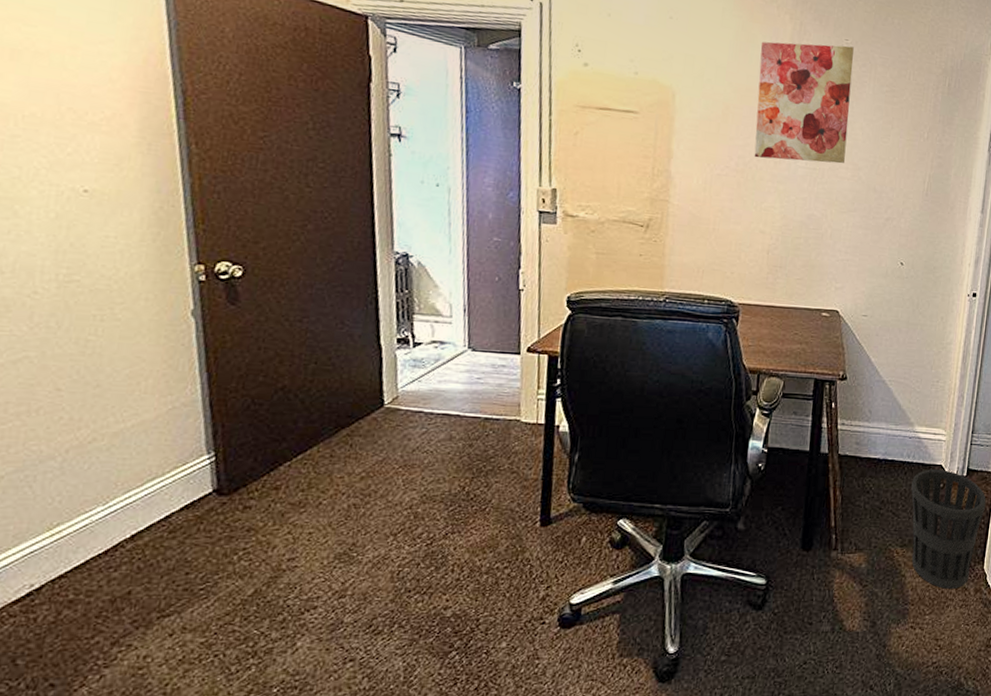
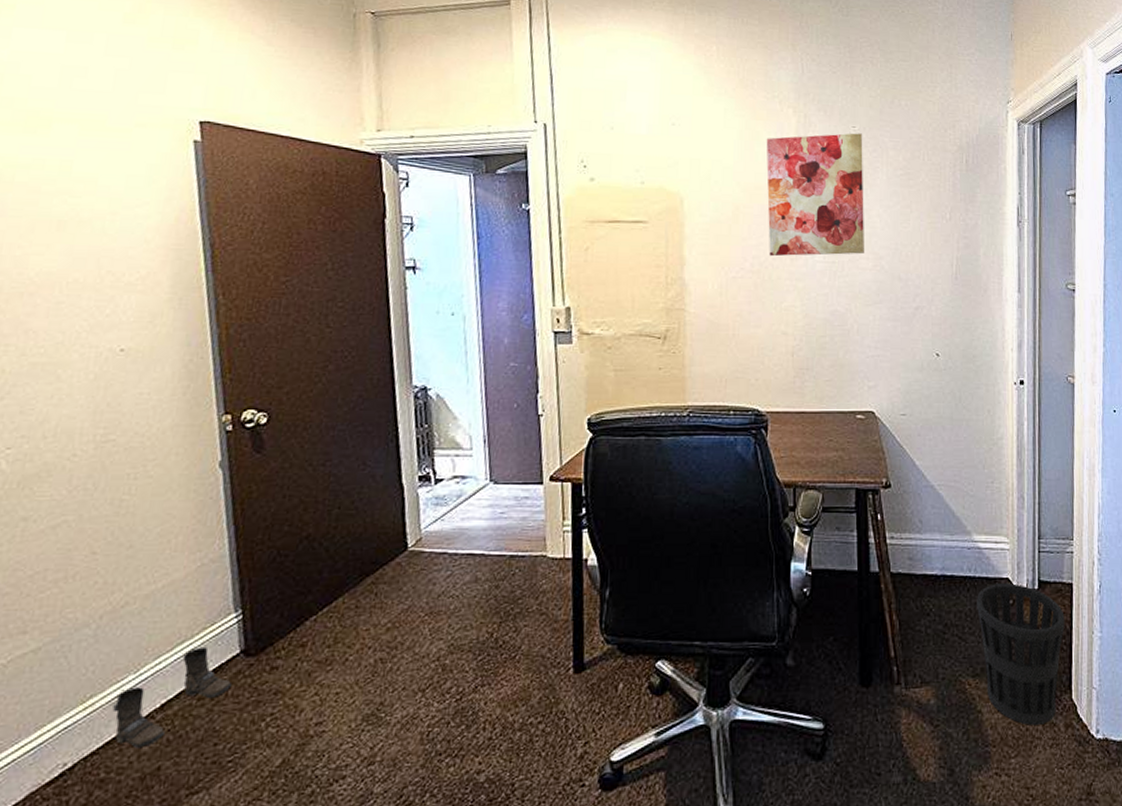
boots: none [81,484,205,573] -> present [112,646,233,747]

